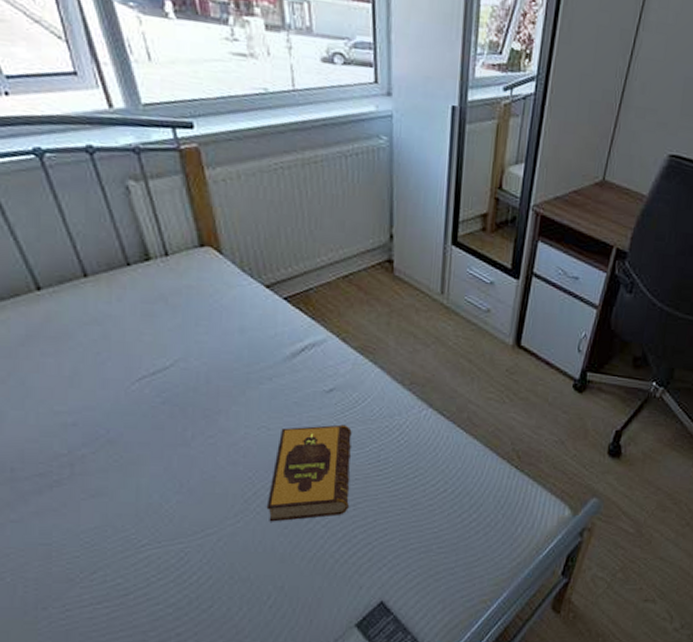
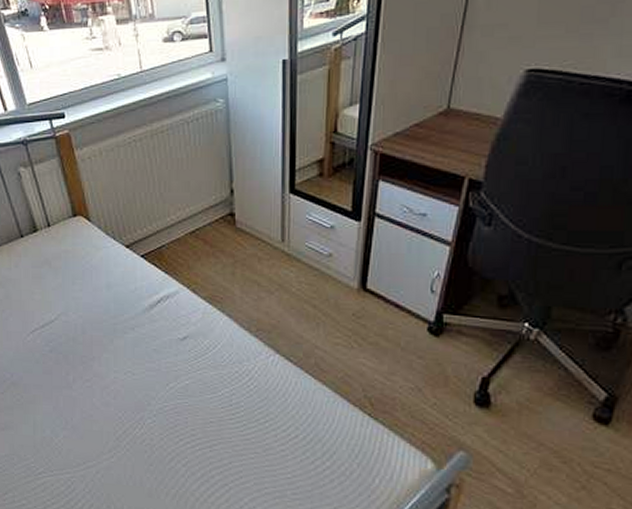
hardback book: present [266,424,352,522] -> none [134,370,206,459]

